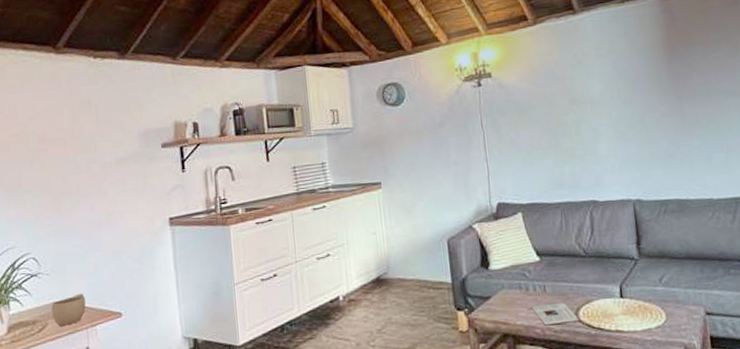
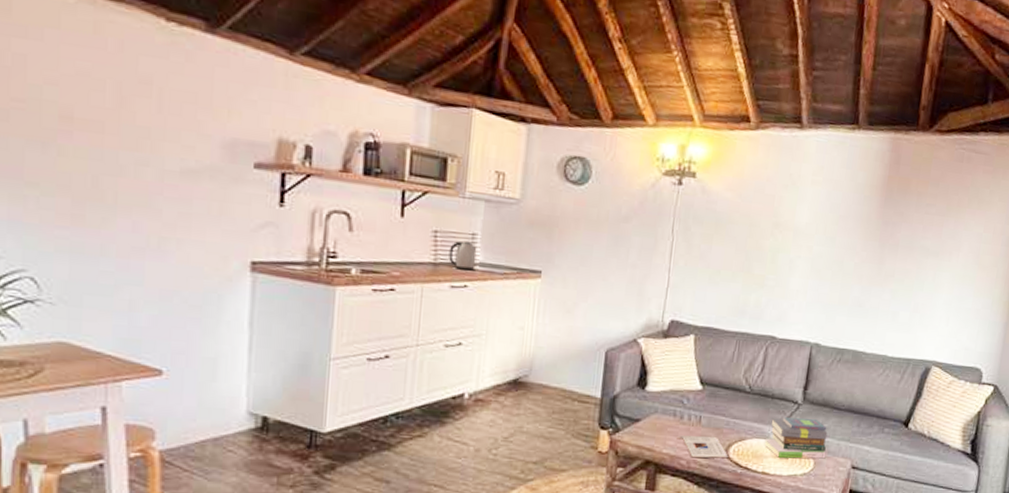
cup: present [51,293,86,326] -> none [52,336,108,375]
kettle: none [307,170,329,194] -> present [449,241,477,271]
books: none [610,272,676,314] -> present [764,417,828,459]

